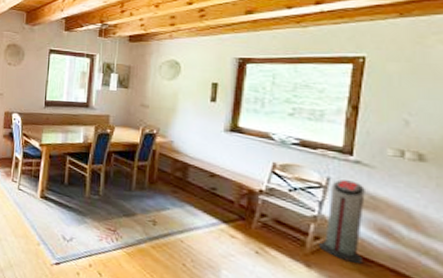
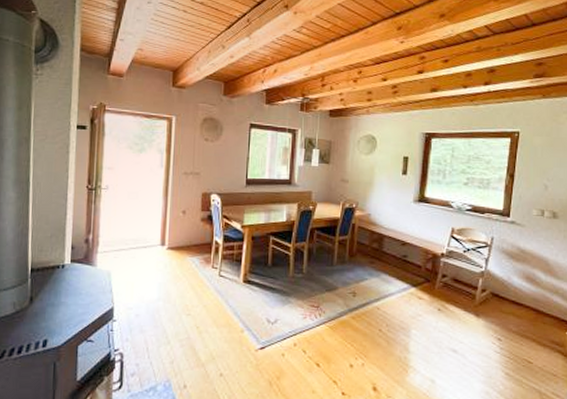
air purifier: present [319,179,365,264] -> none [485,238,518,309]

